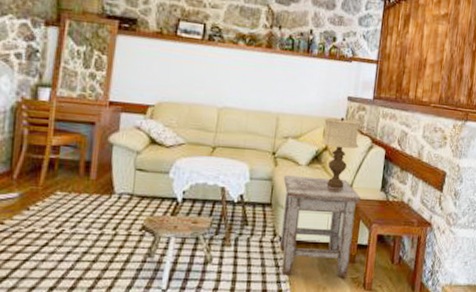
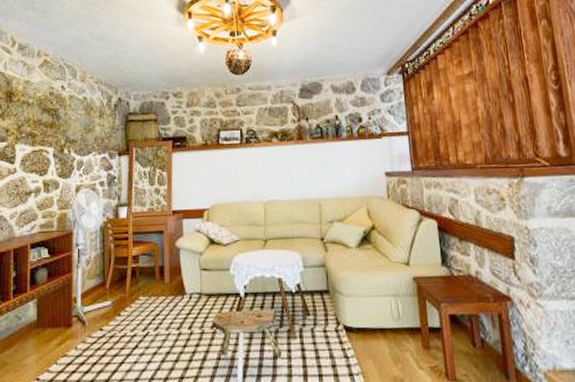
stool: present [280,175,361,277] -> none [336,258,425,367]
table lamp: present [321,117,362,189] -> none [365,193,407,268]

